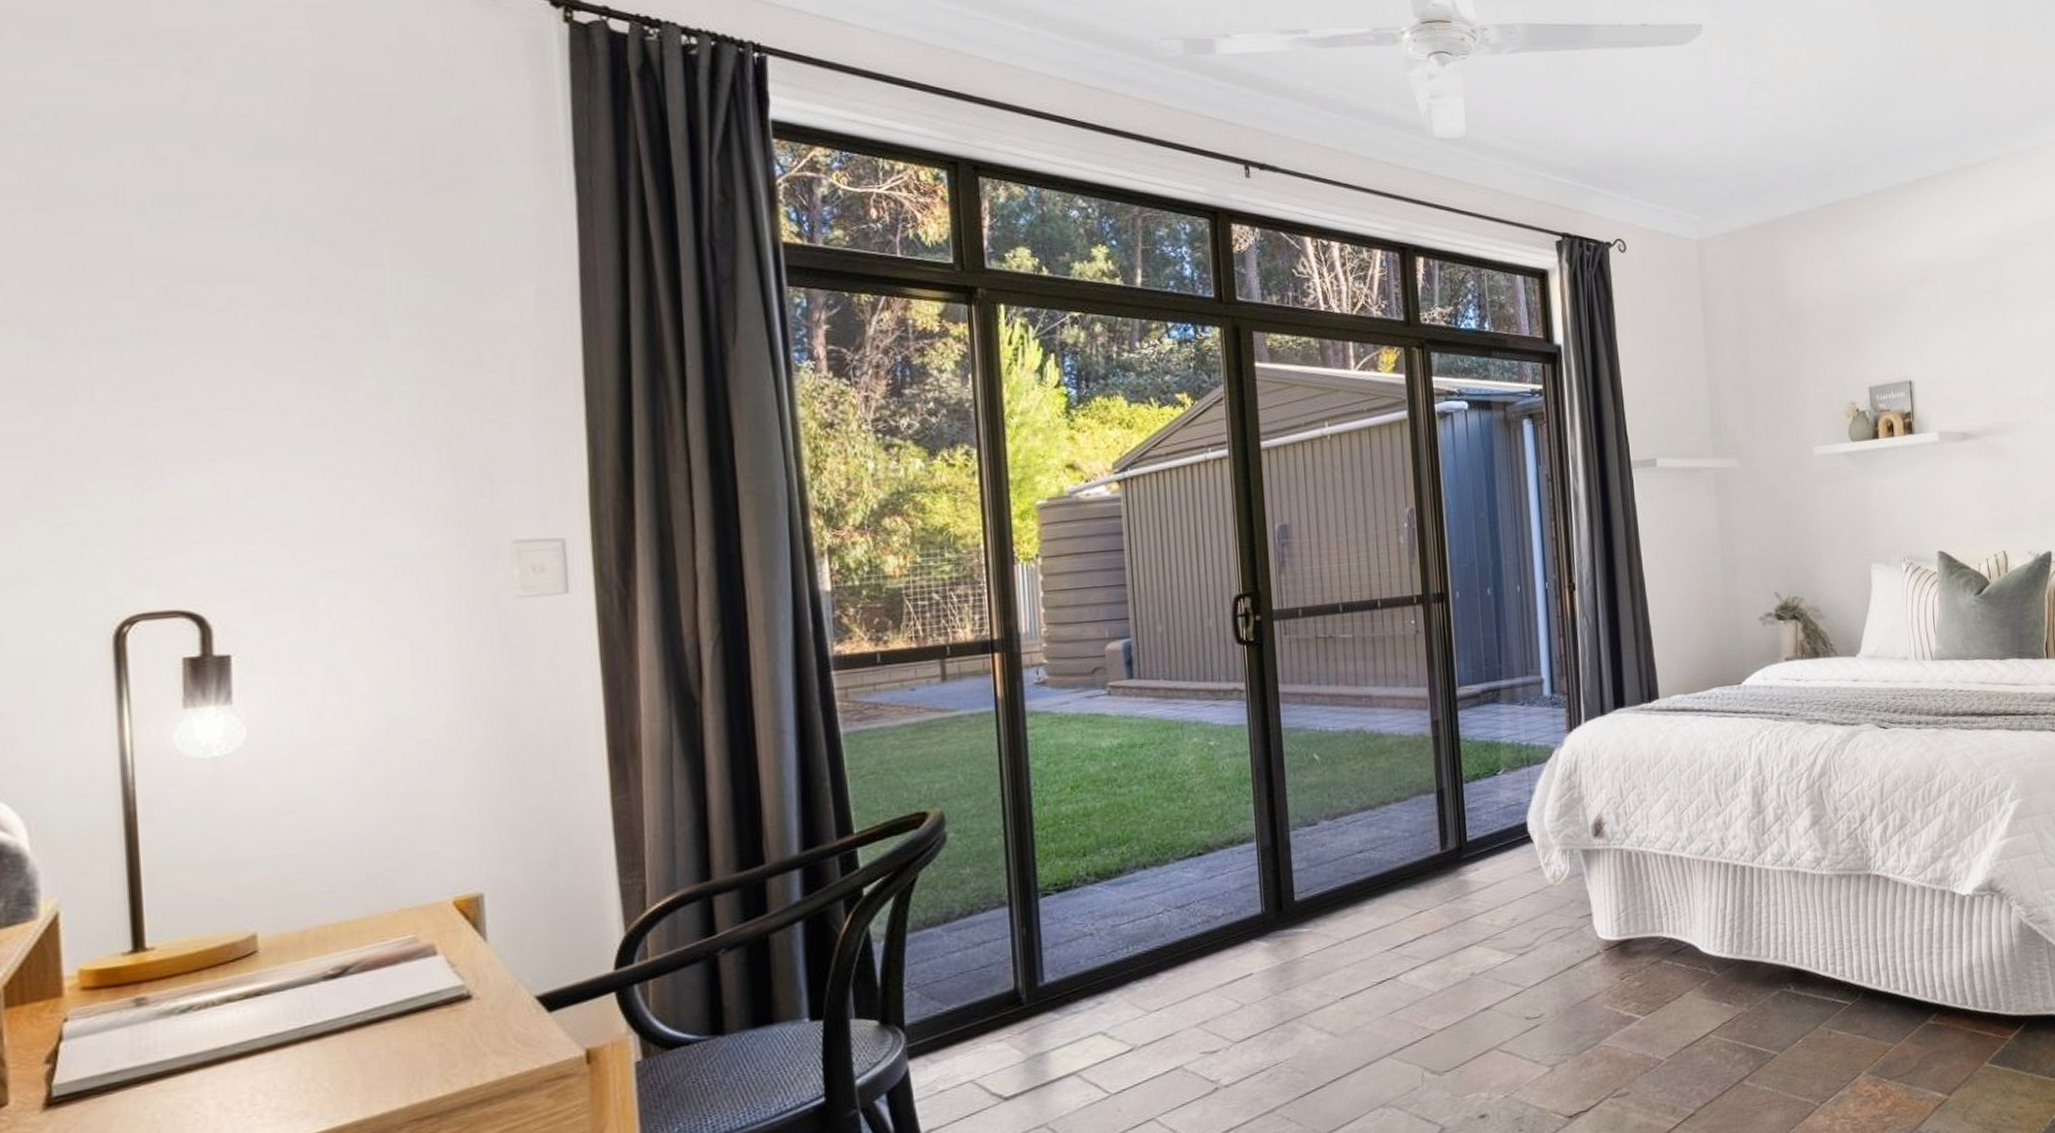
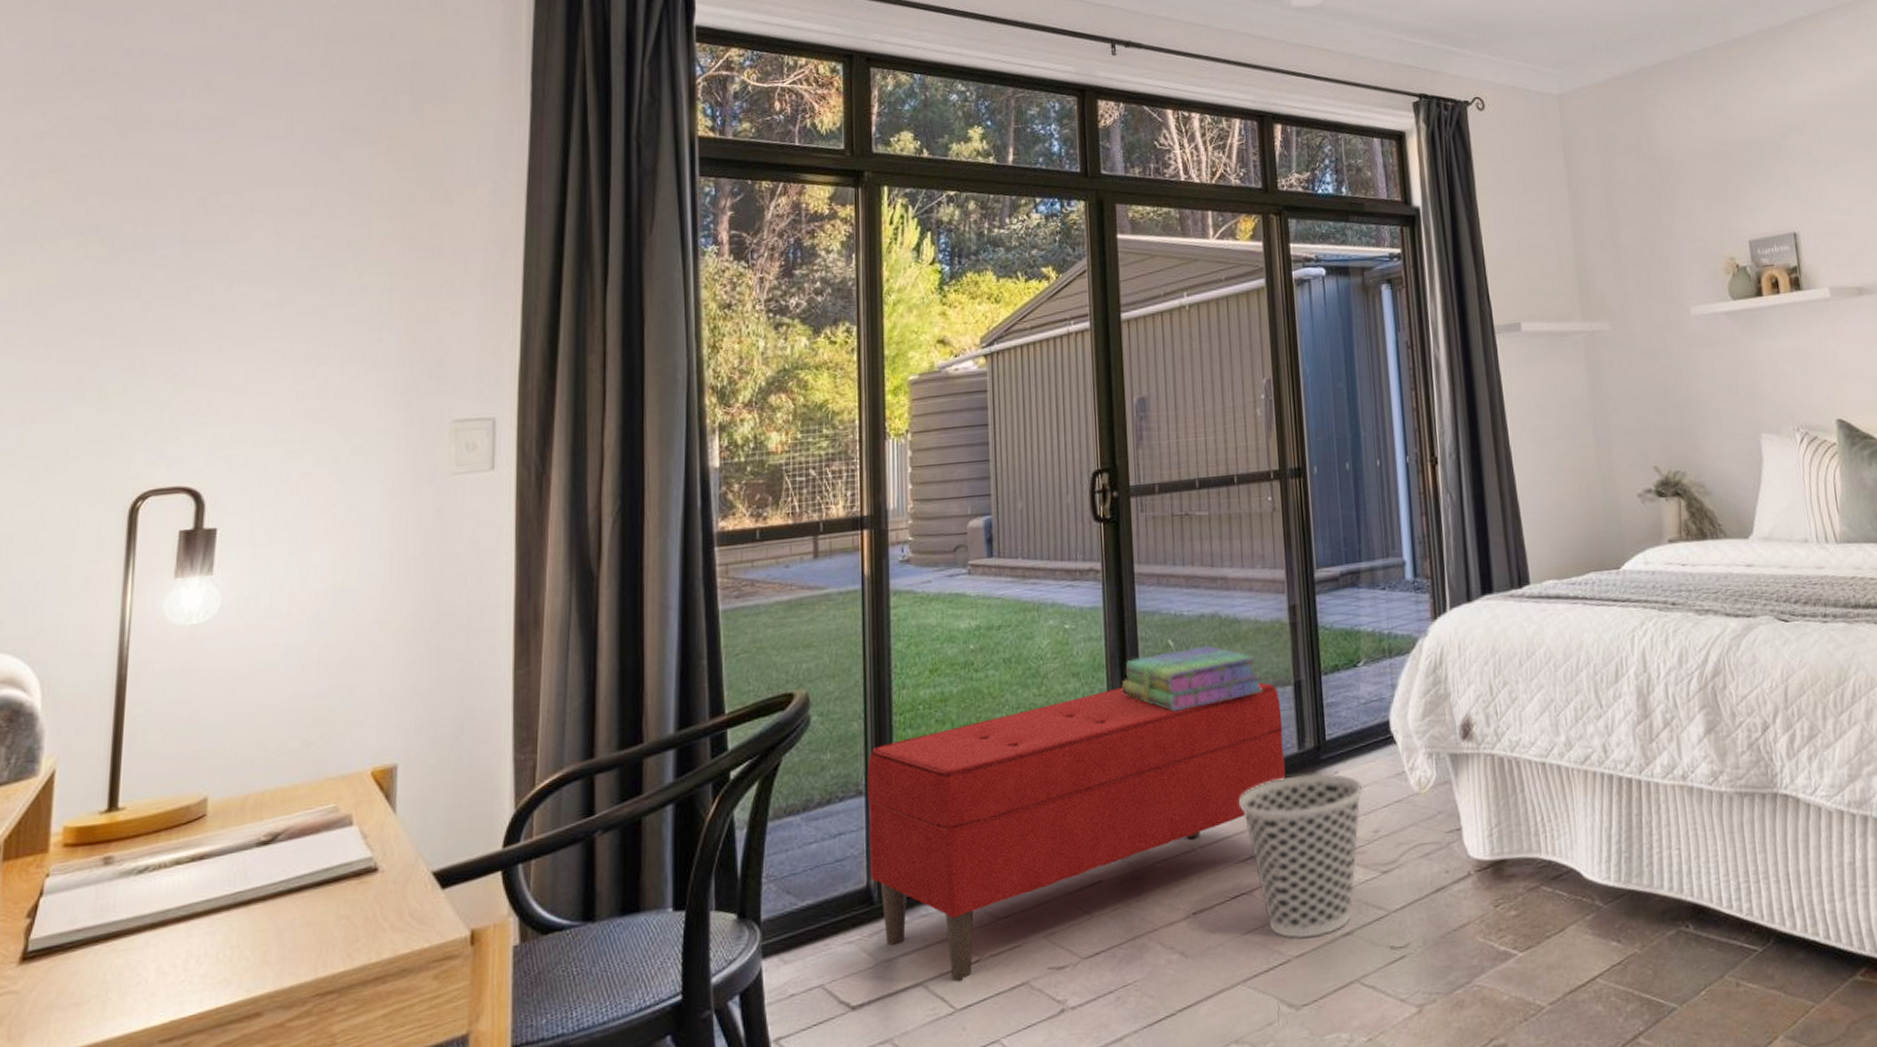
bench: none [1010,791,1429,1070] -> present [867,682,1286,982]
stack of books: none [1268,758,1407,819] -> present [1121,645,1263,711]
wastebasket: none [1385,870,1502,1015] -> present [1239,773,1363,939]

